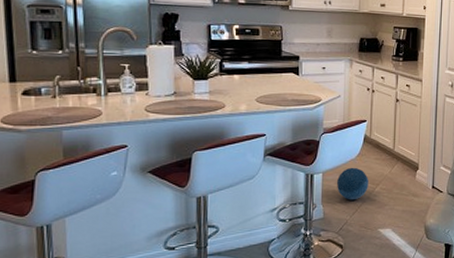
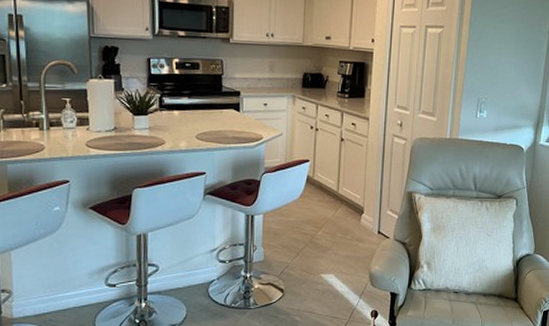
ball: present [336,167,369,201] -> none [277,209,311,244]

